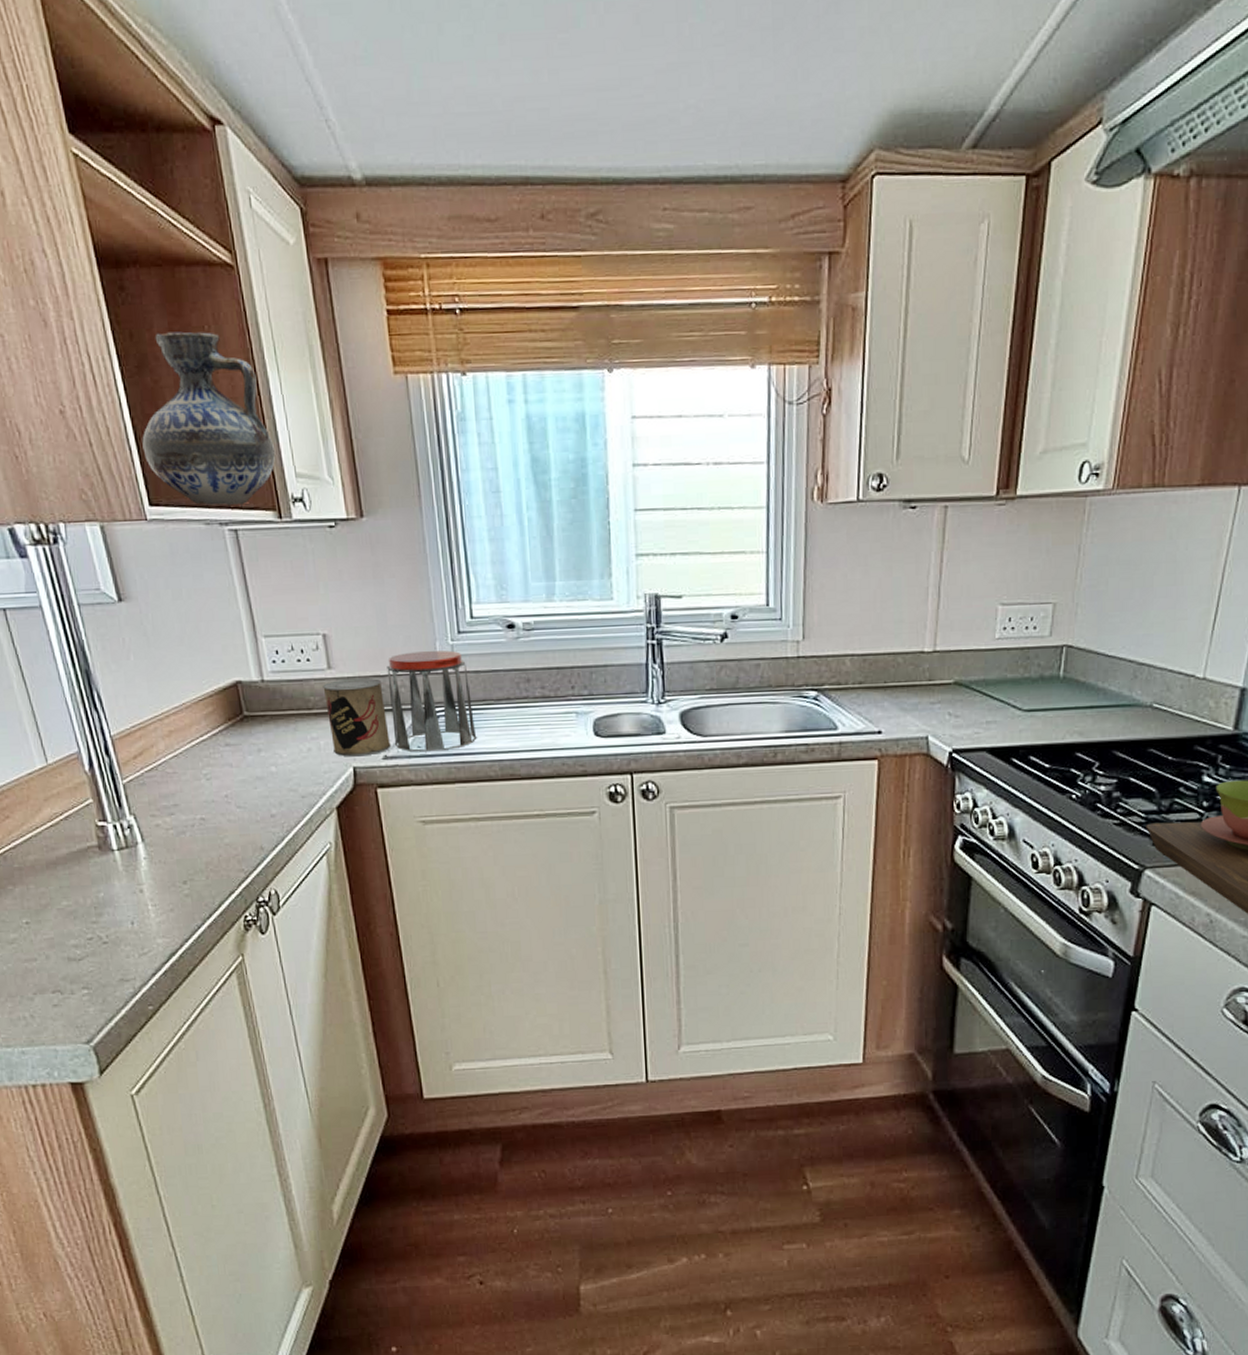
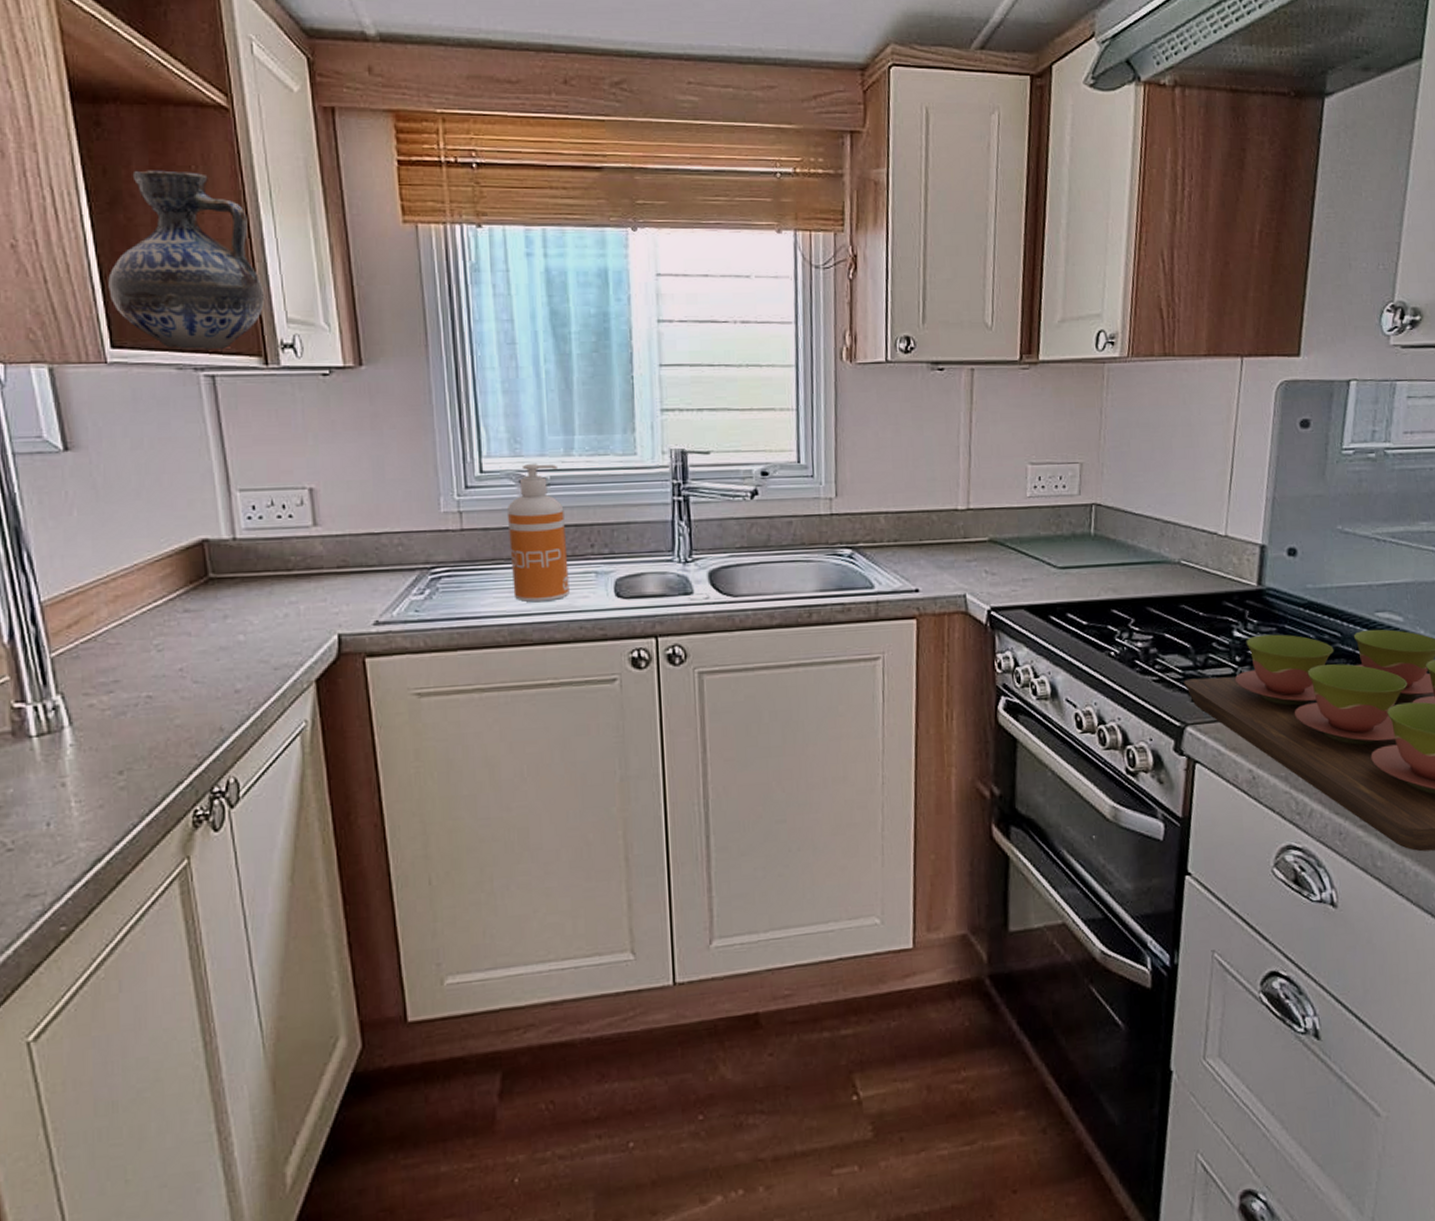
tin can: present [323,678,392,757] -> none [306,536,384,623]
jar: present [387,650,477,752] -> none [382,506,484,617]
soap dispenser: none [495,609,553,740] -> present [506,464,570,603]

